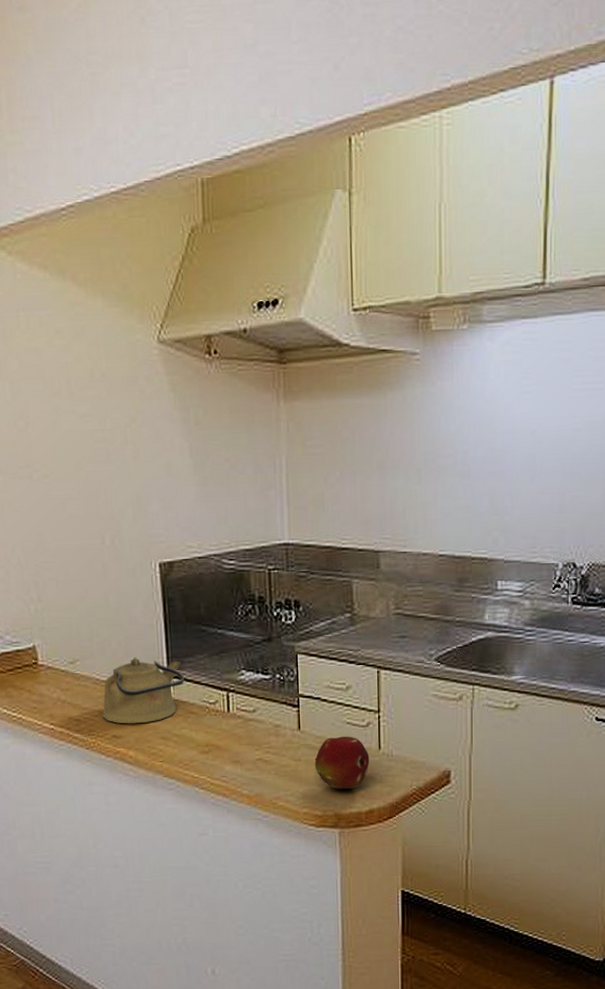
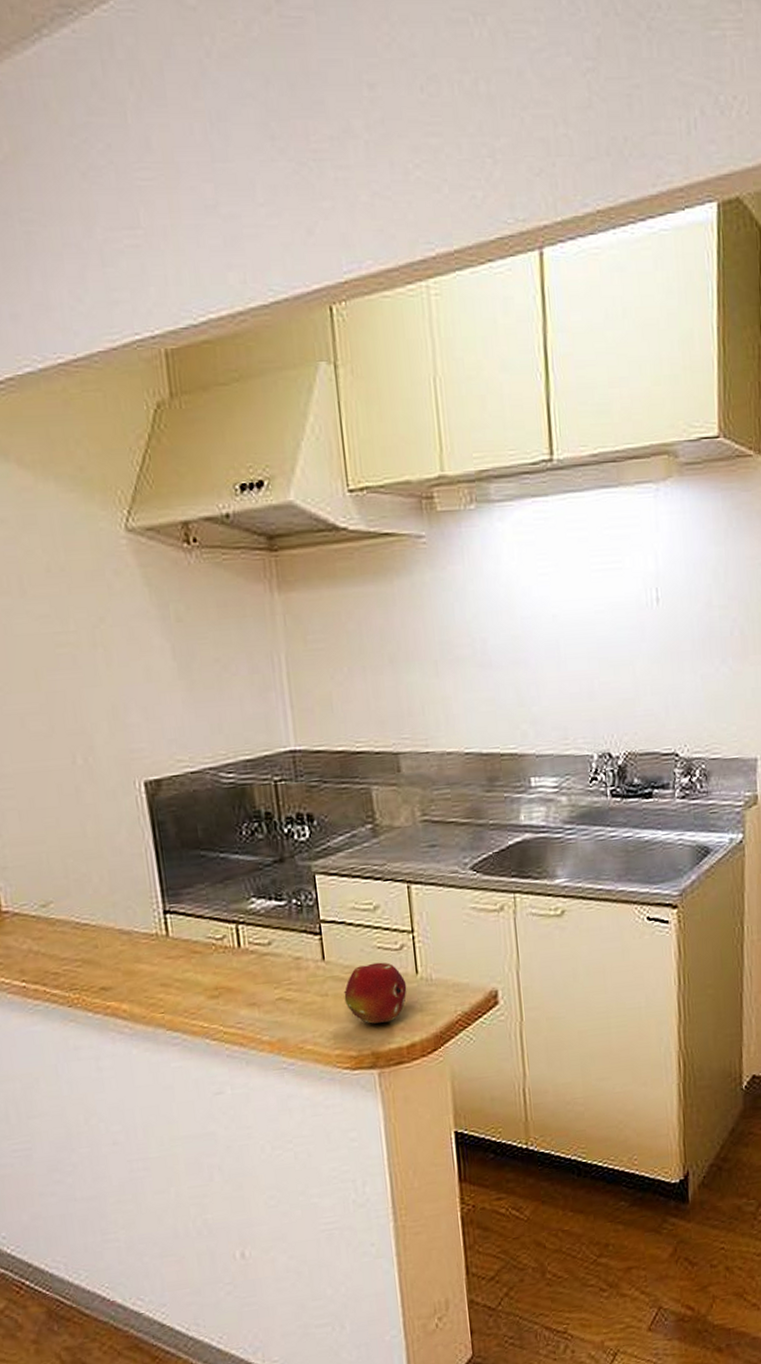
kettle: present [102,657,185,724] -> none [86,893,185,973]

